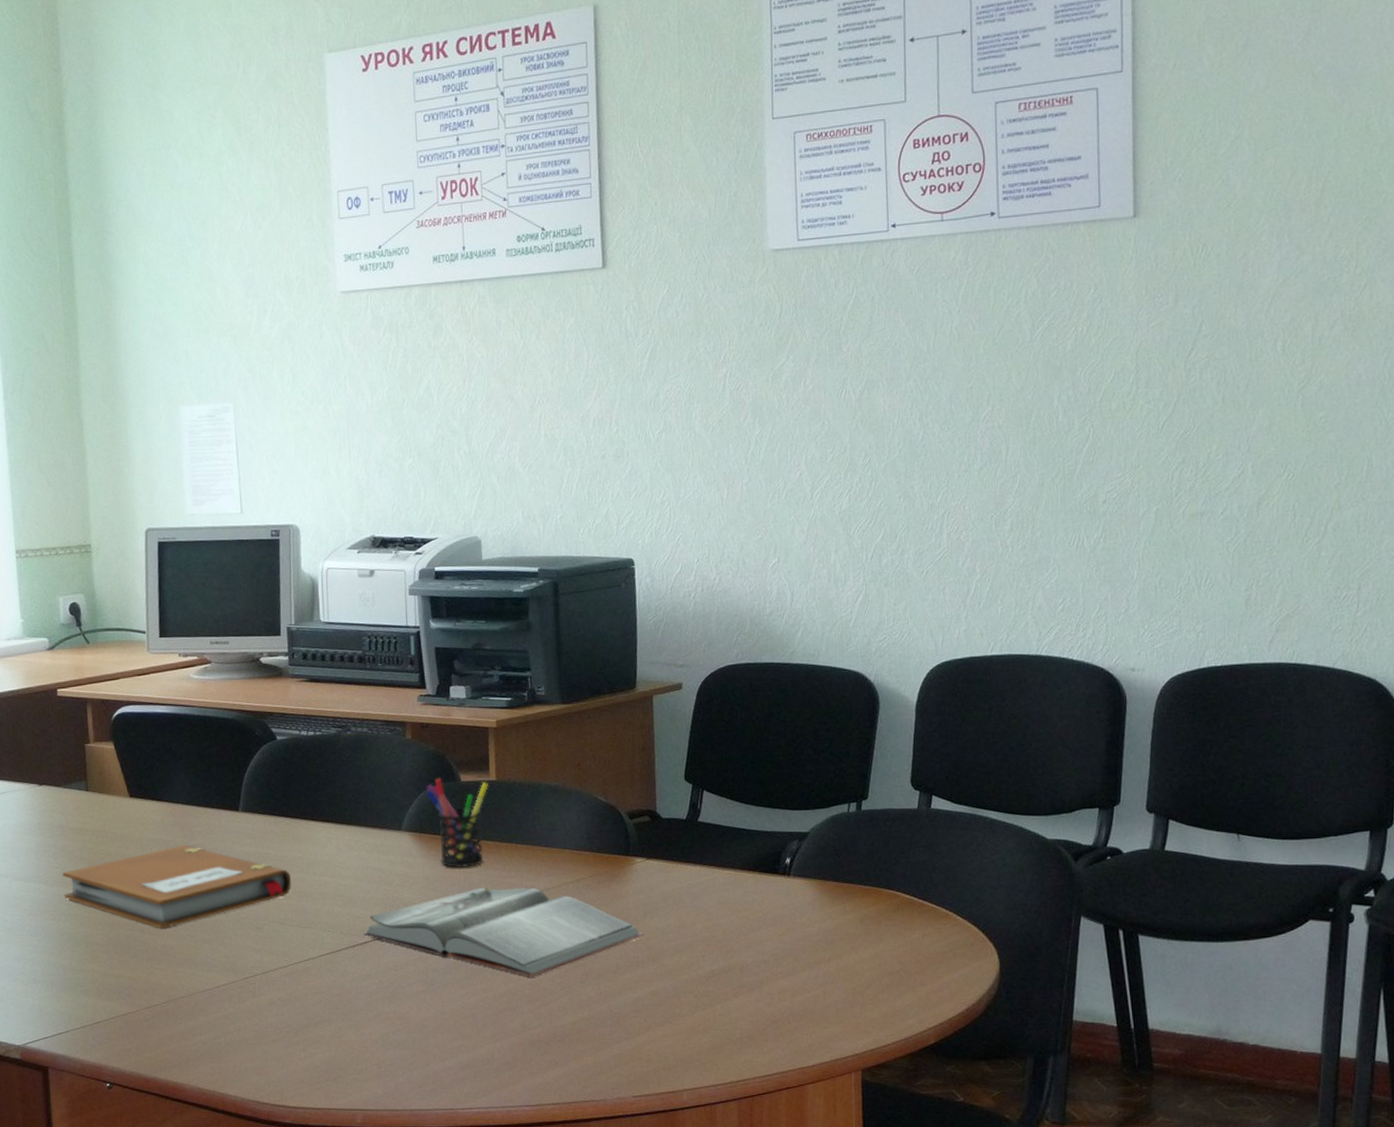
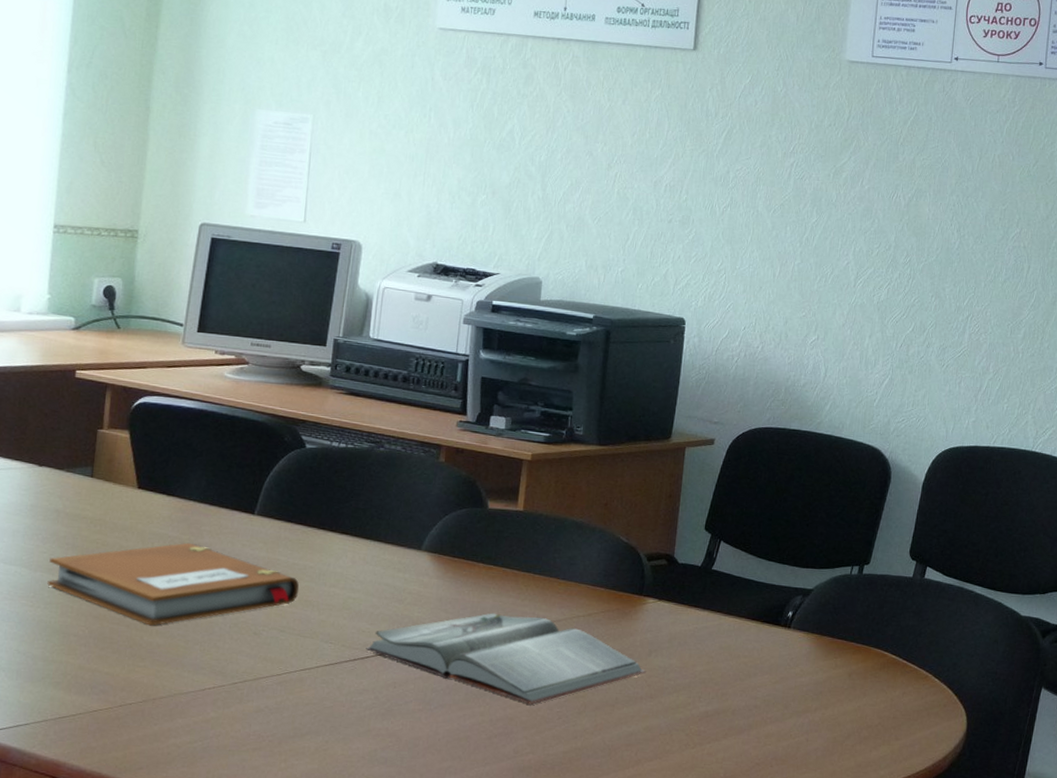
pen holder: present [425,778,489,869] -> none [450,502,515,593]

